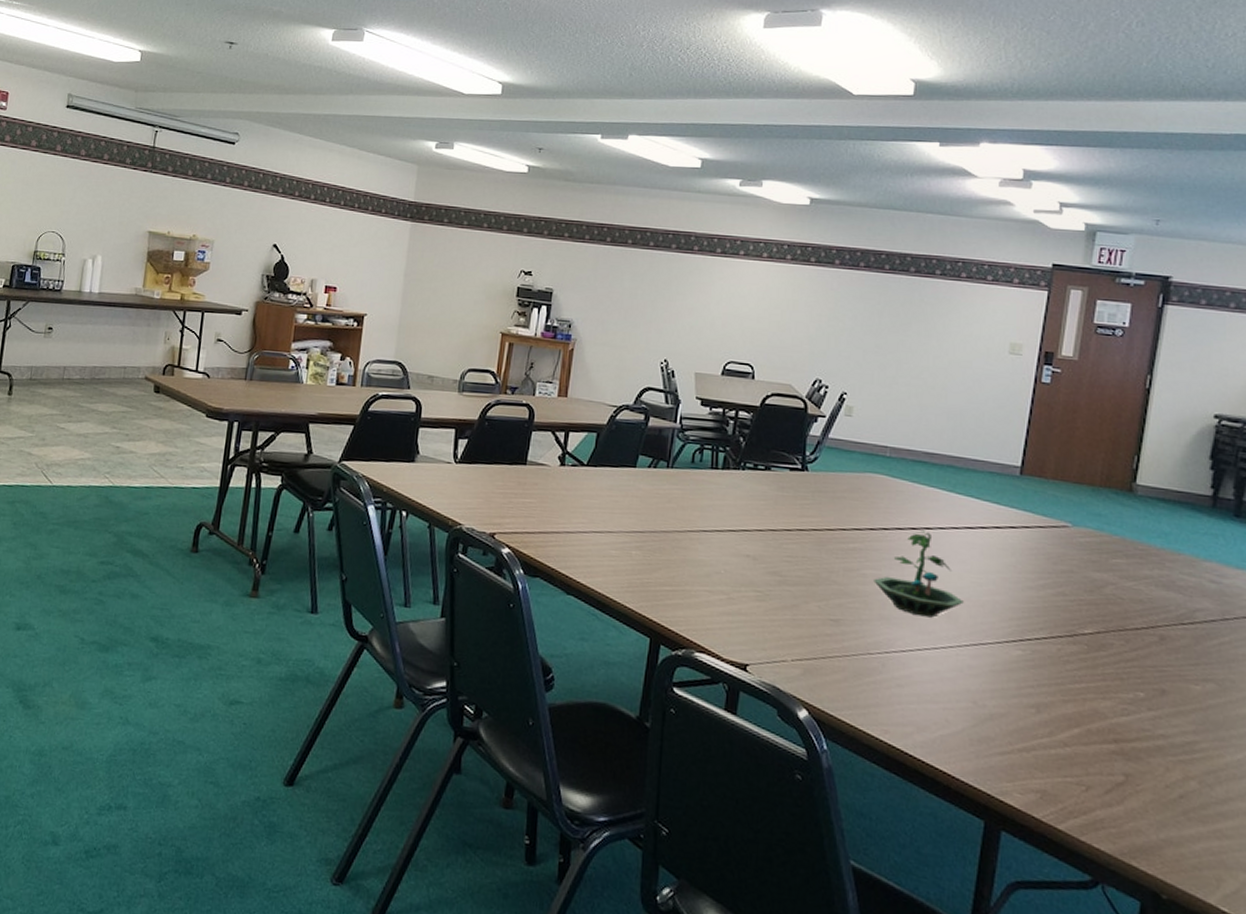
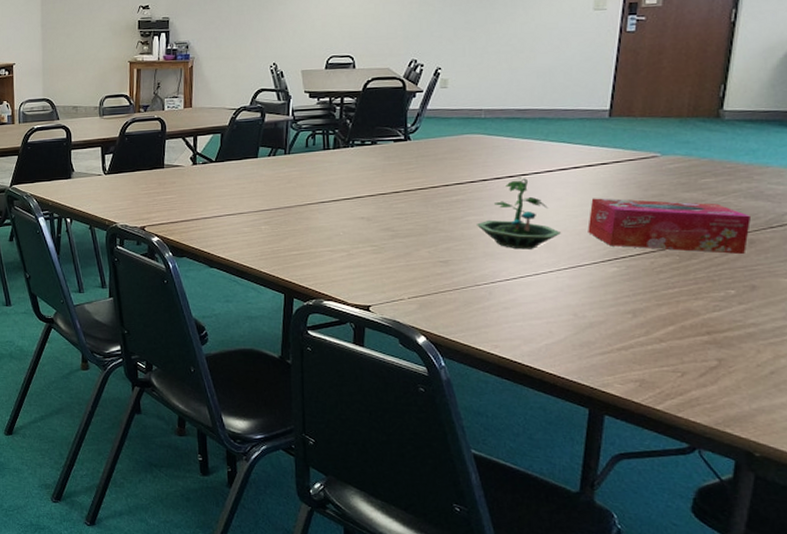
tissue box: none [992,565,1161,651] -> present [588,198,751,254]

